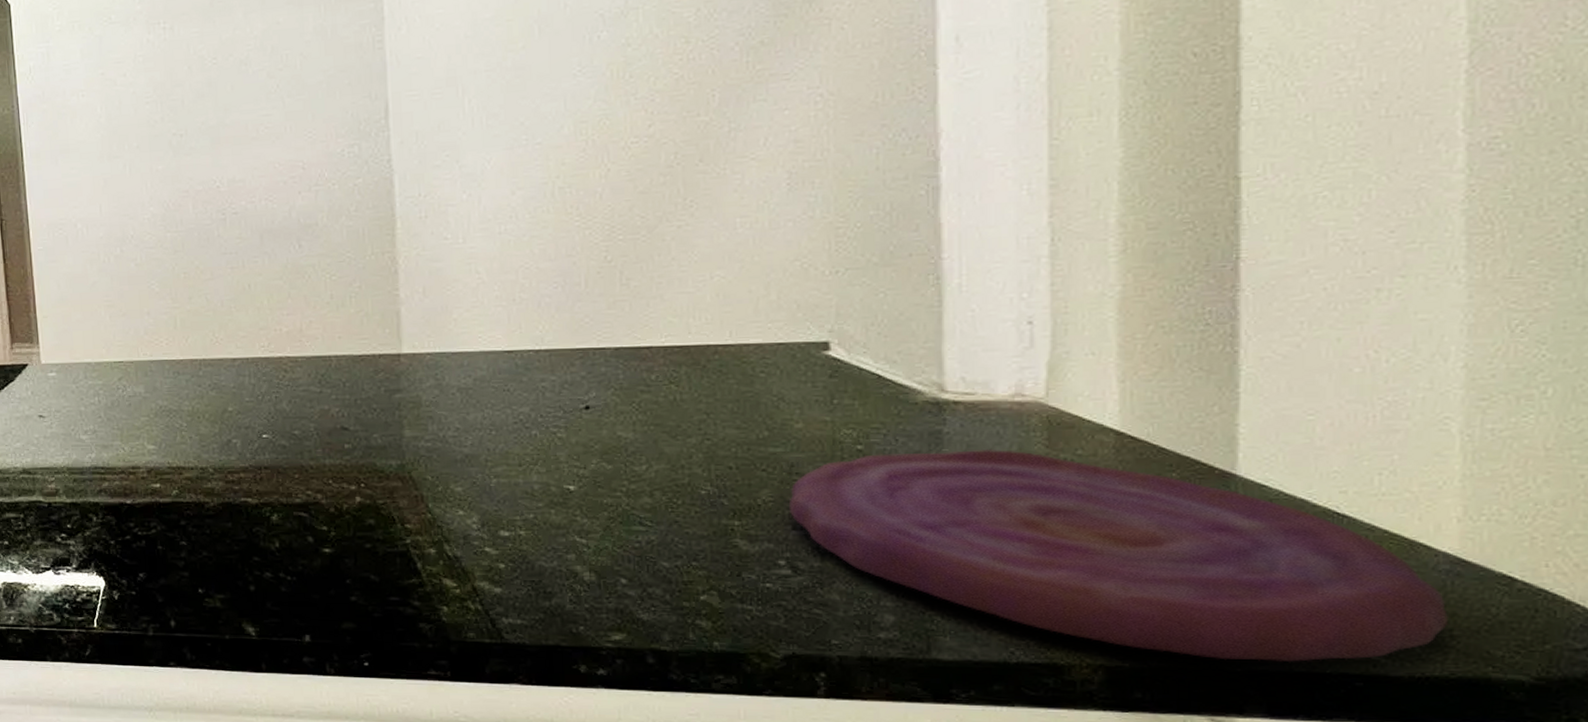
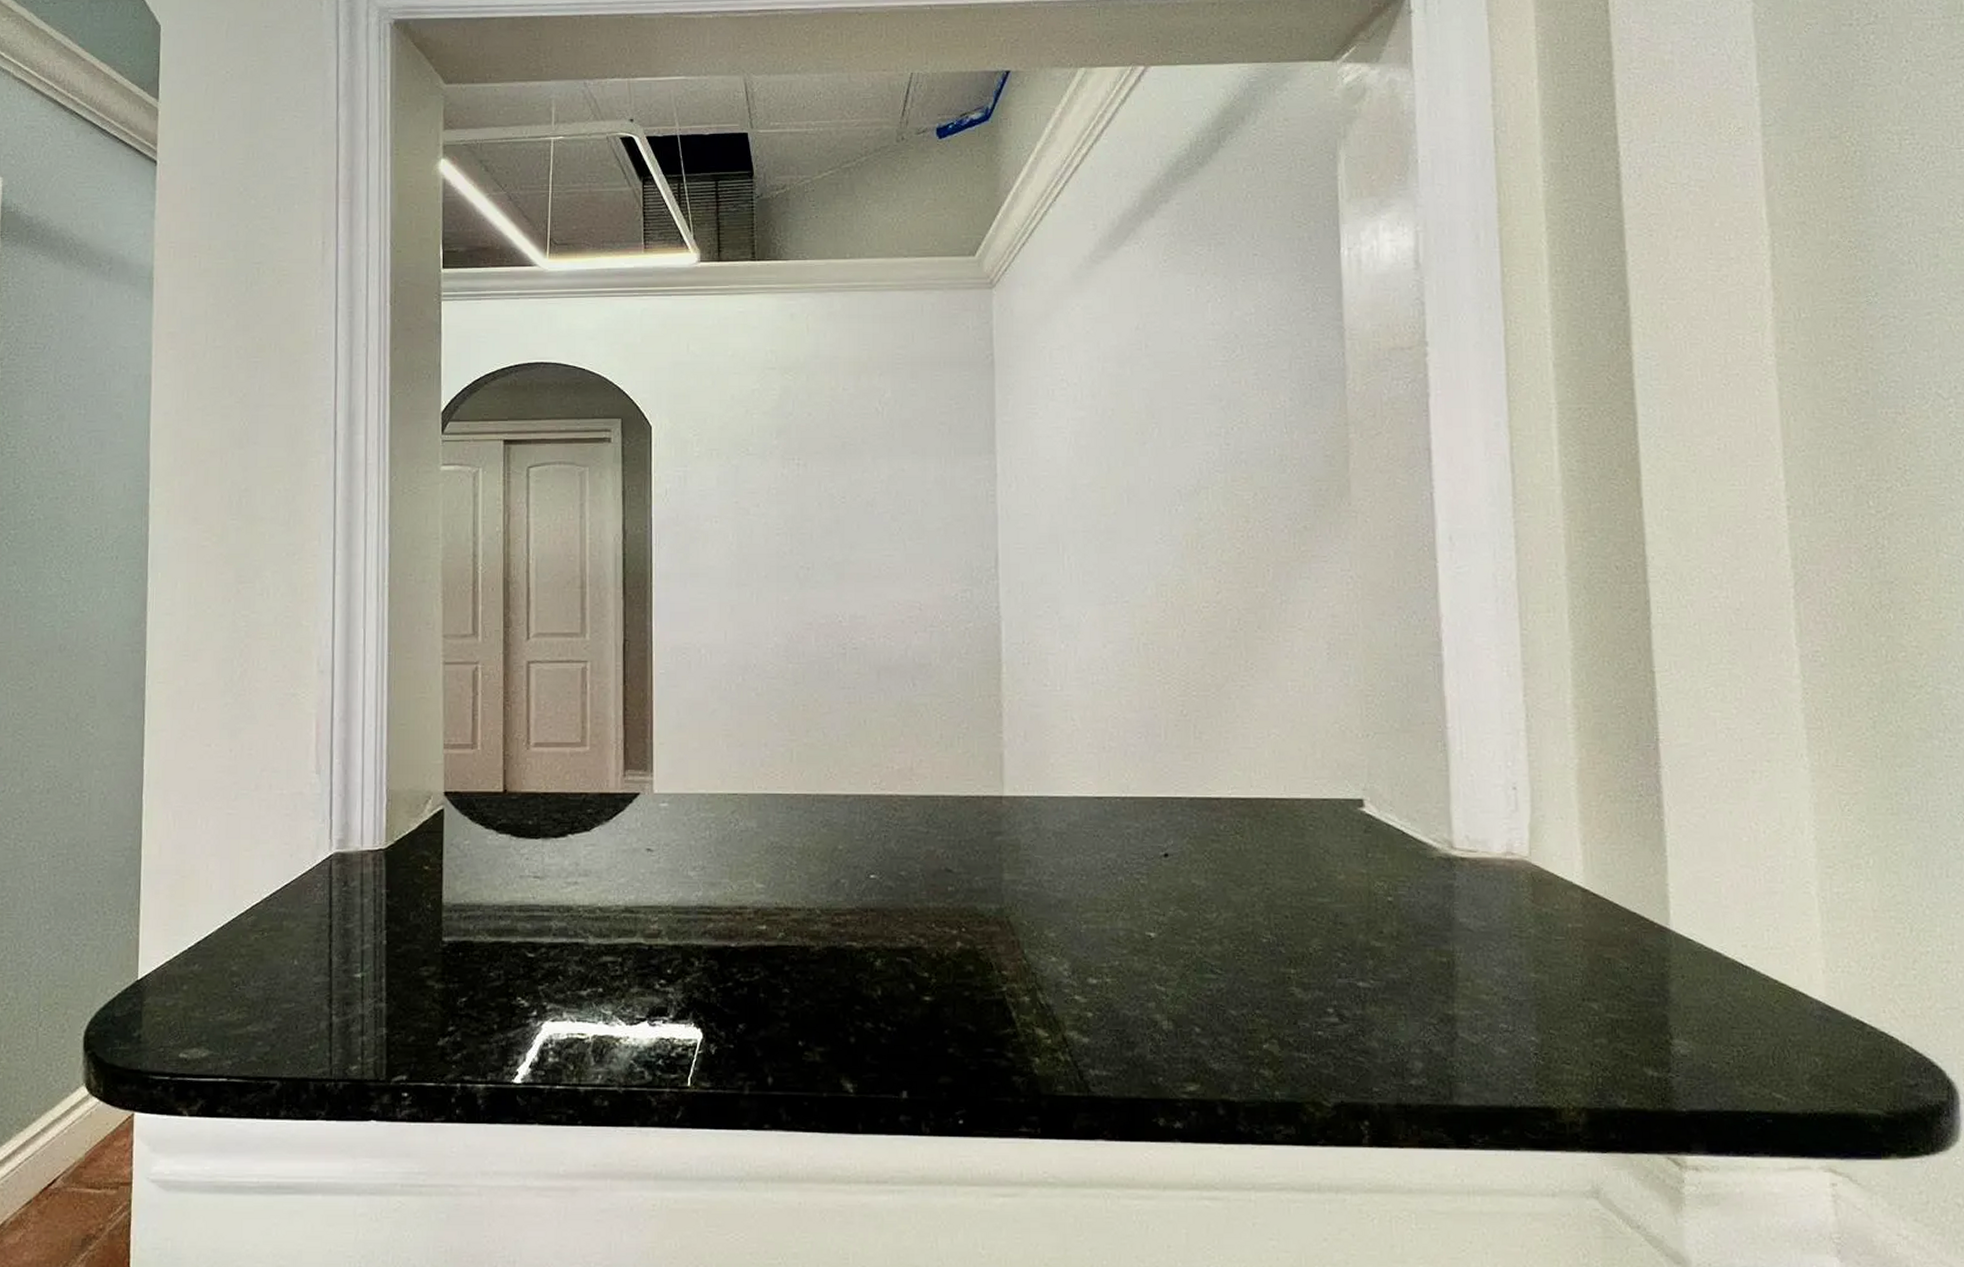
plate: present [788,448,1448,663] -> none [1334,902,1825,1103]

